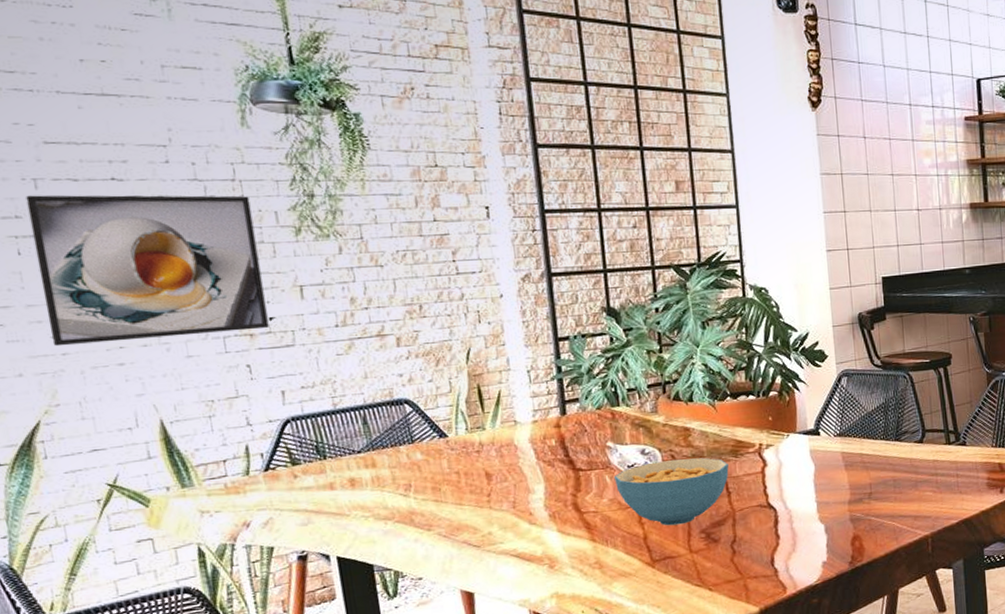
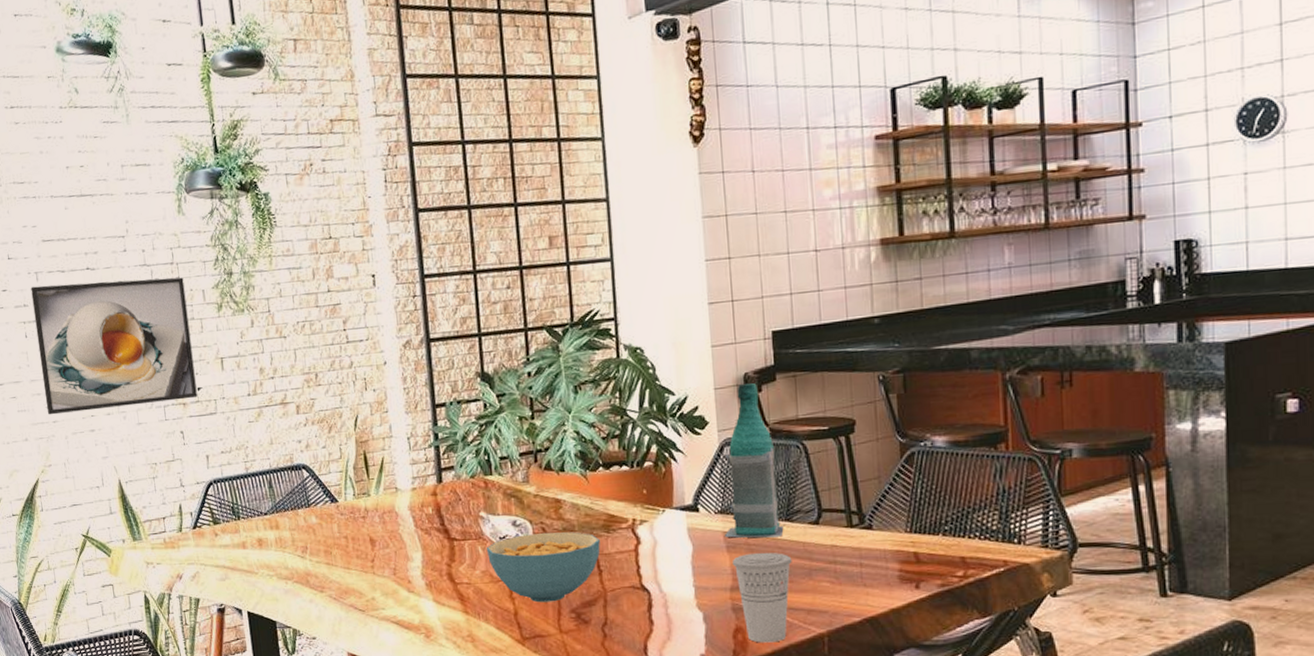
bottle: none [843,322,894,457] -> present [725,383,784,538]
cup: none [849,468,901,548] -> present [731,552,792,643]

